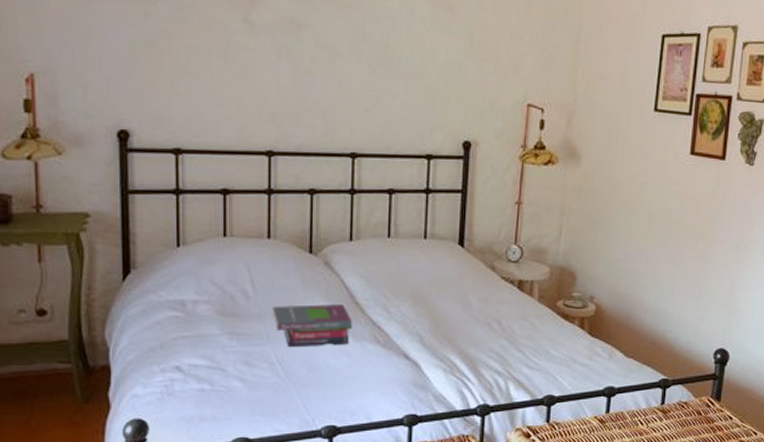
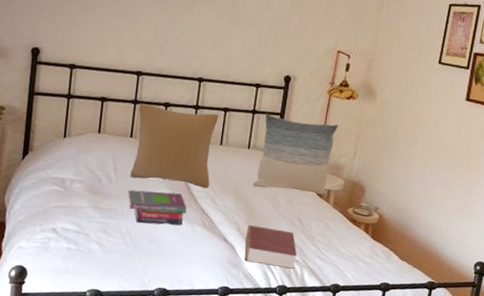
pillow: none [273,192,383,295] -> present [130,103,219,189]
book: none [431,335,499,383] -> present [244,225,297,269]
pillow: none [434,192,536,289] -> present [252,113,338,196]

